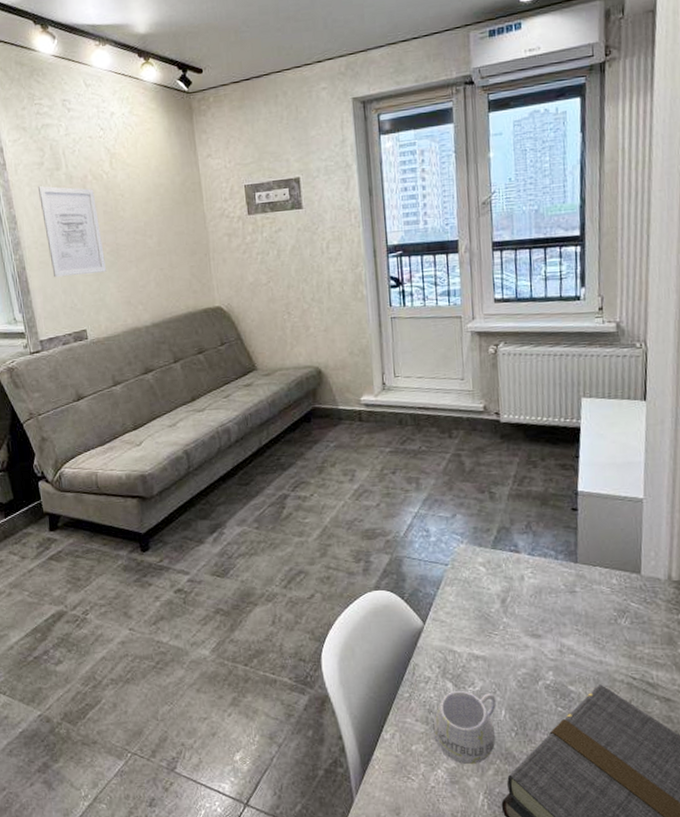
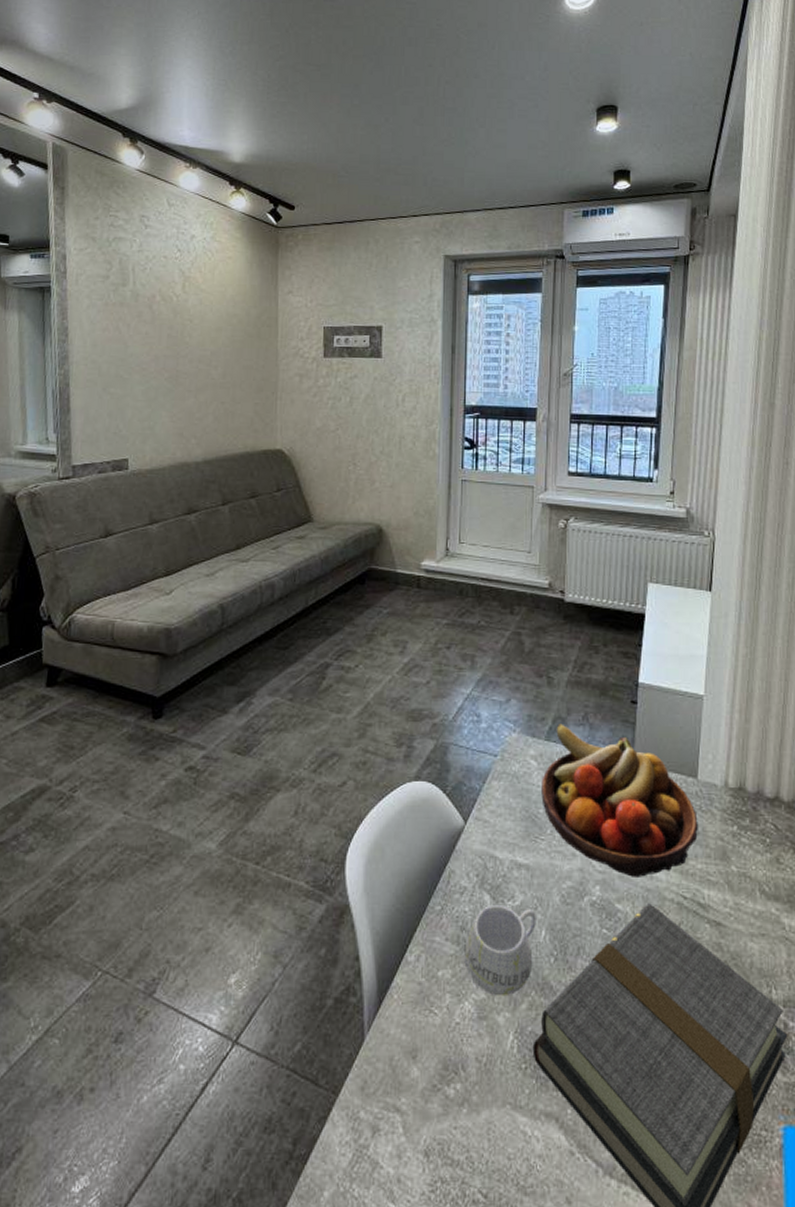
wall art: present [37,186,106,278] -> none [98,300,162,399]
fruit bowl: none [491,533,644,663] -> present [541,723,698,877]

